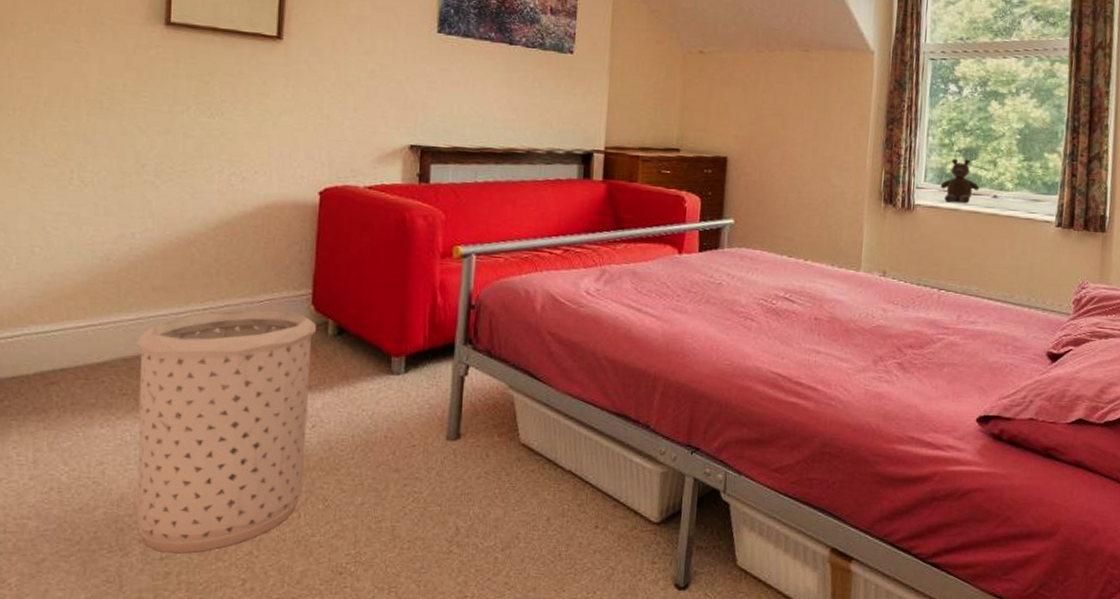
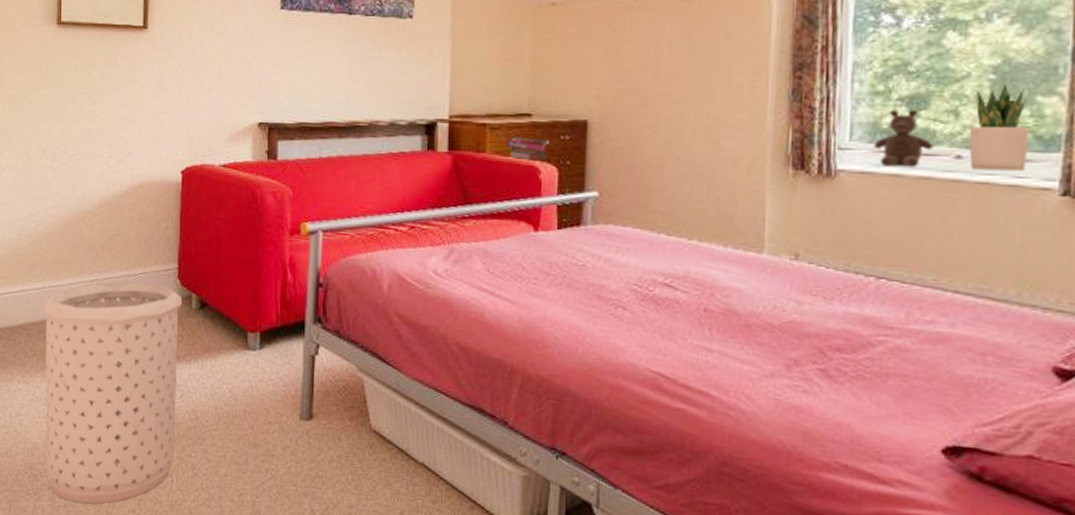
books: none [657,168,694,192] -> present [507,136,550,162]
planter: none [1002,142,1039,209] -> present [969,83,1029,172]

